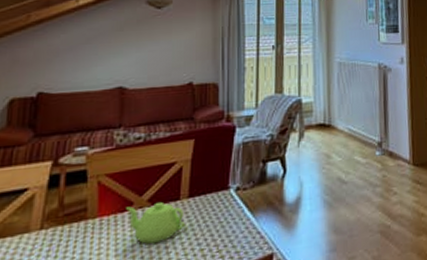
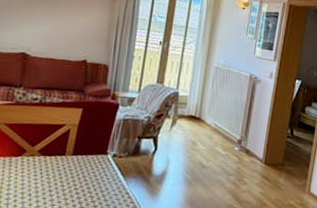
teapot: present [126,202,185,244] -> none [20,153,67,186]

